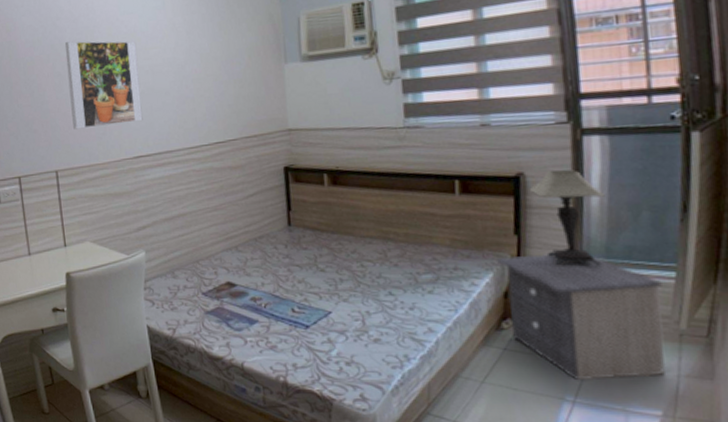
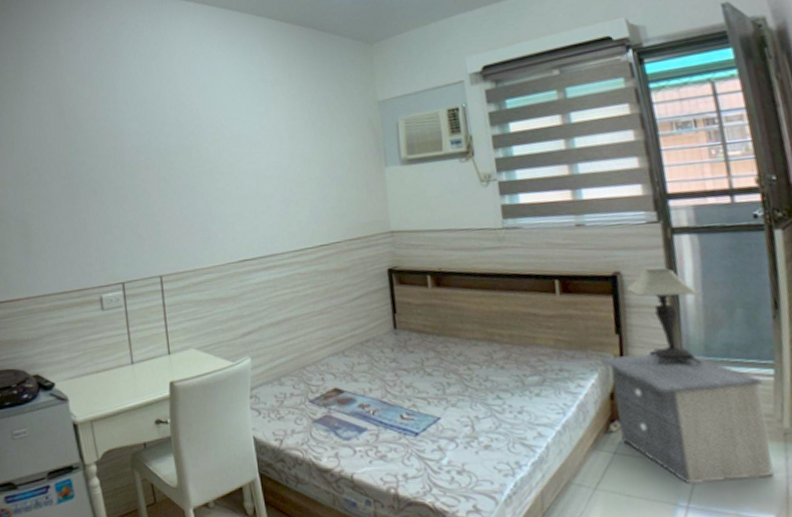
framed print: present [65,41,143,130] -> none [171,146,248,234]

